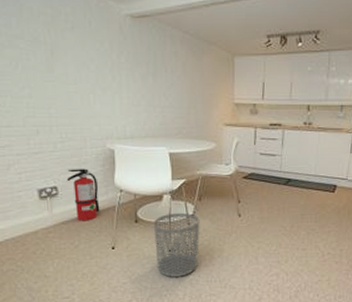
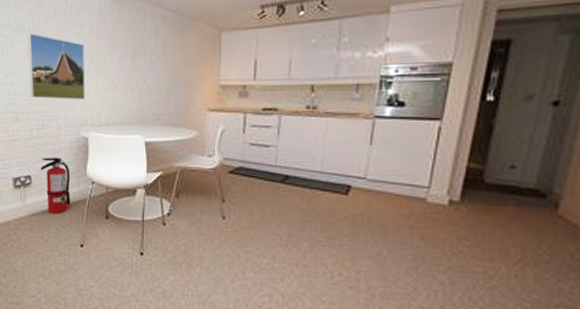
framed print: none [45,47,110,114] -> present [28,33,85,100]
waste bin: present [154,212,200,277] -> none [126,210,177,286]

